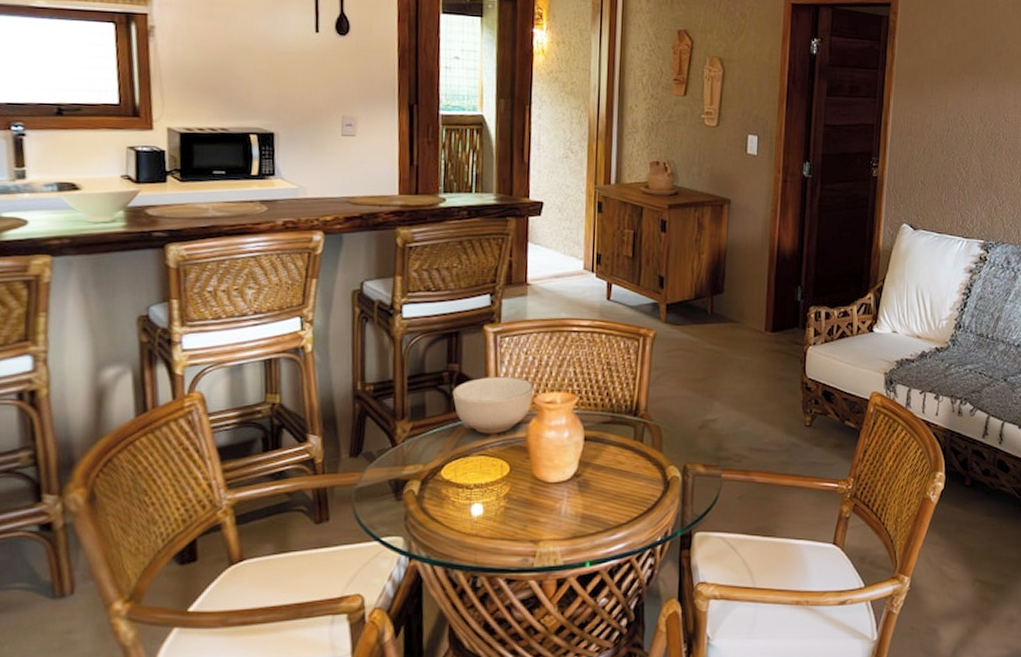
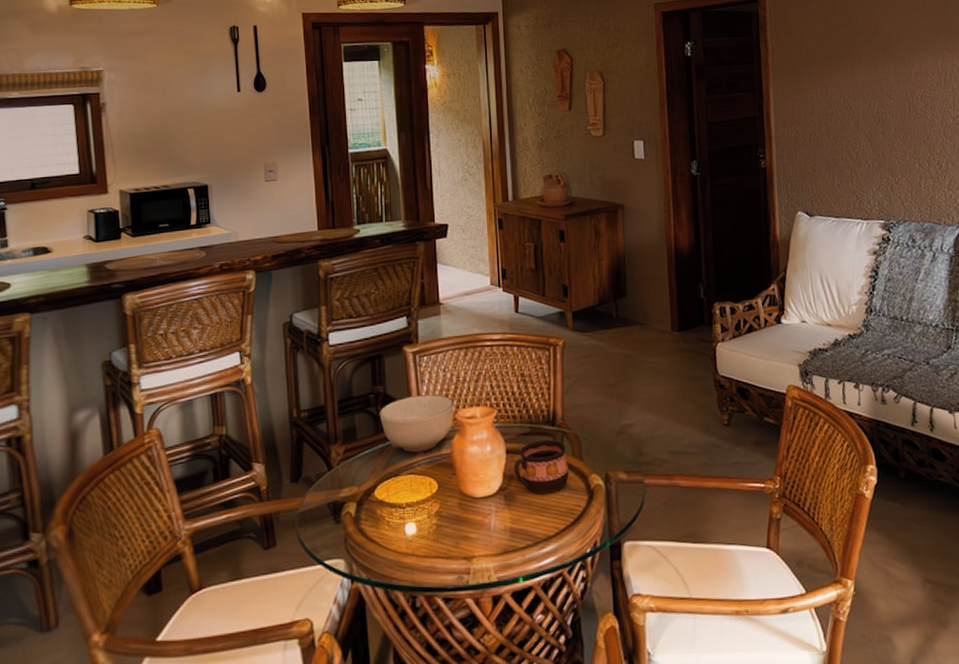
bowl: present [57,187,142,223] -> none [33,246,101,281]
cup: none [590,429,647,481] -> present [513,439,569,493]

